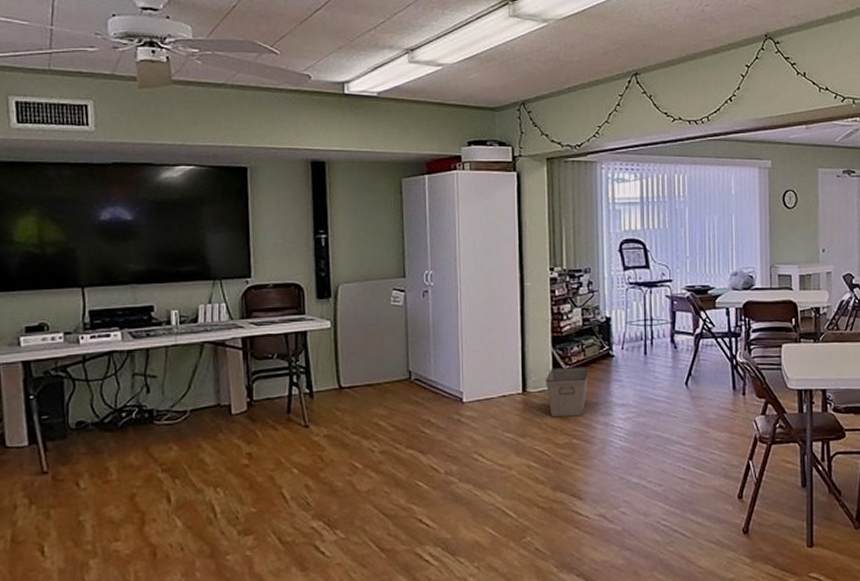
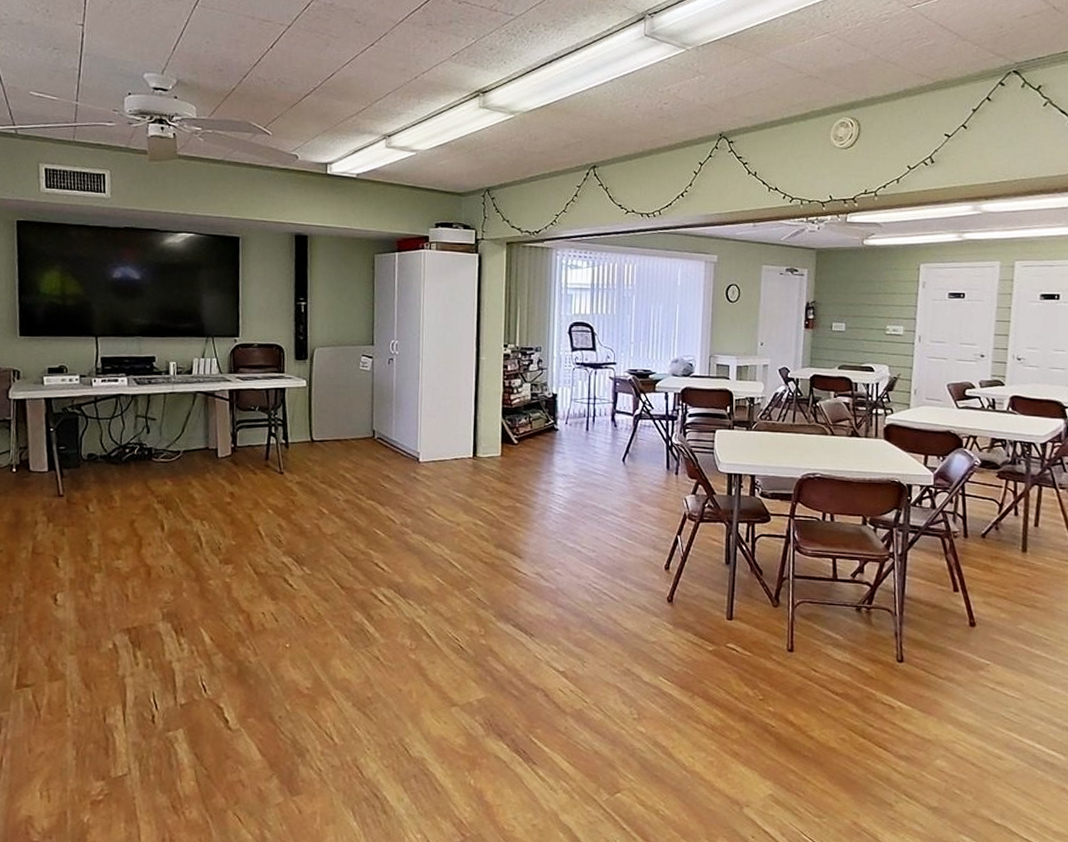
storage bin: present [545,367,590,418] -> none [494,437,536,483]

